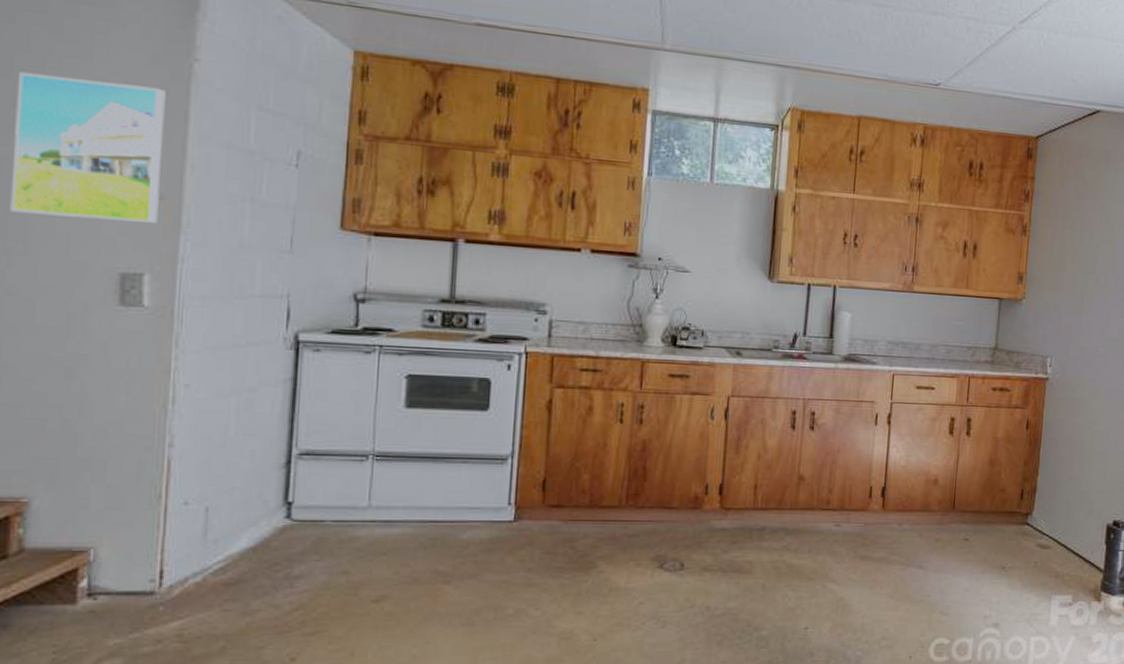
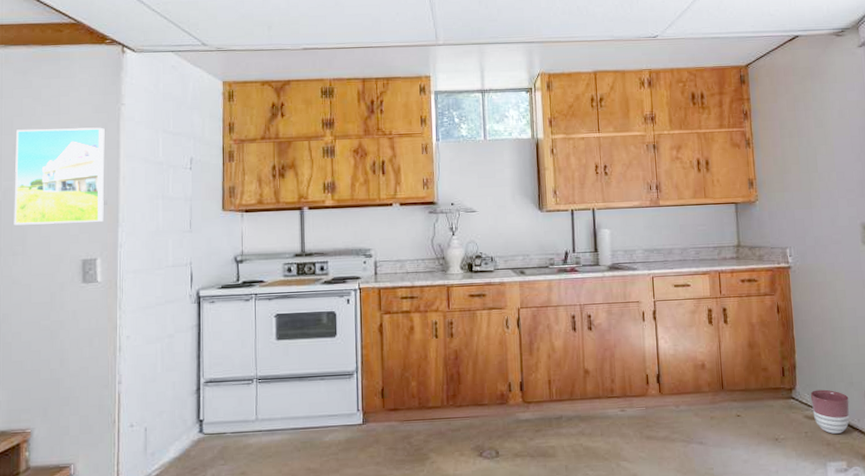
planter: none [1046,517,1086,565] -> present [810,389,850,434]

